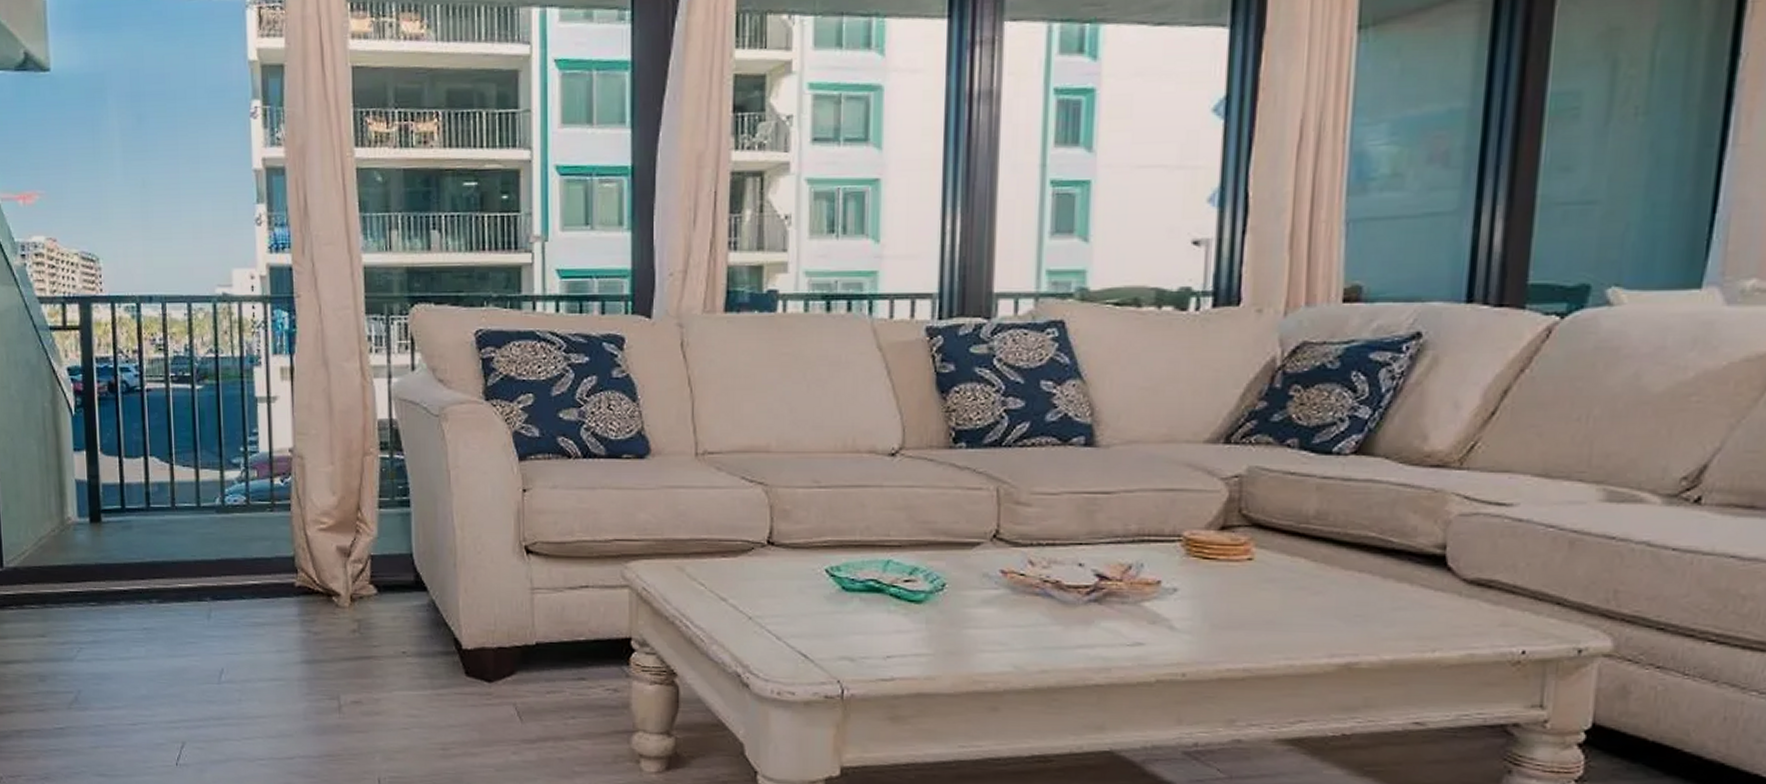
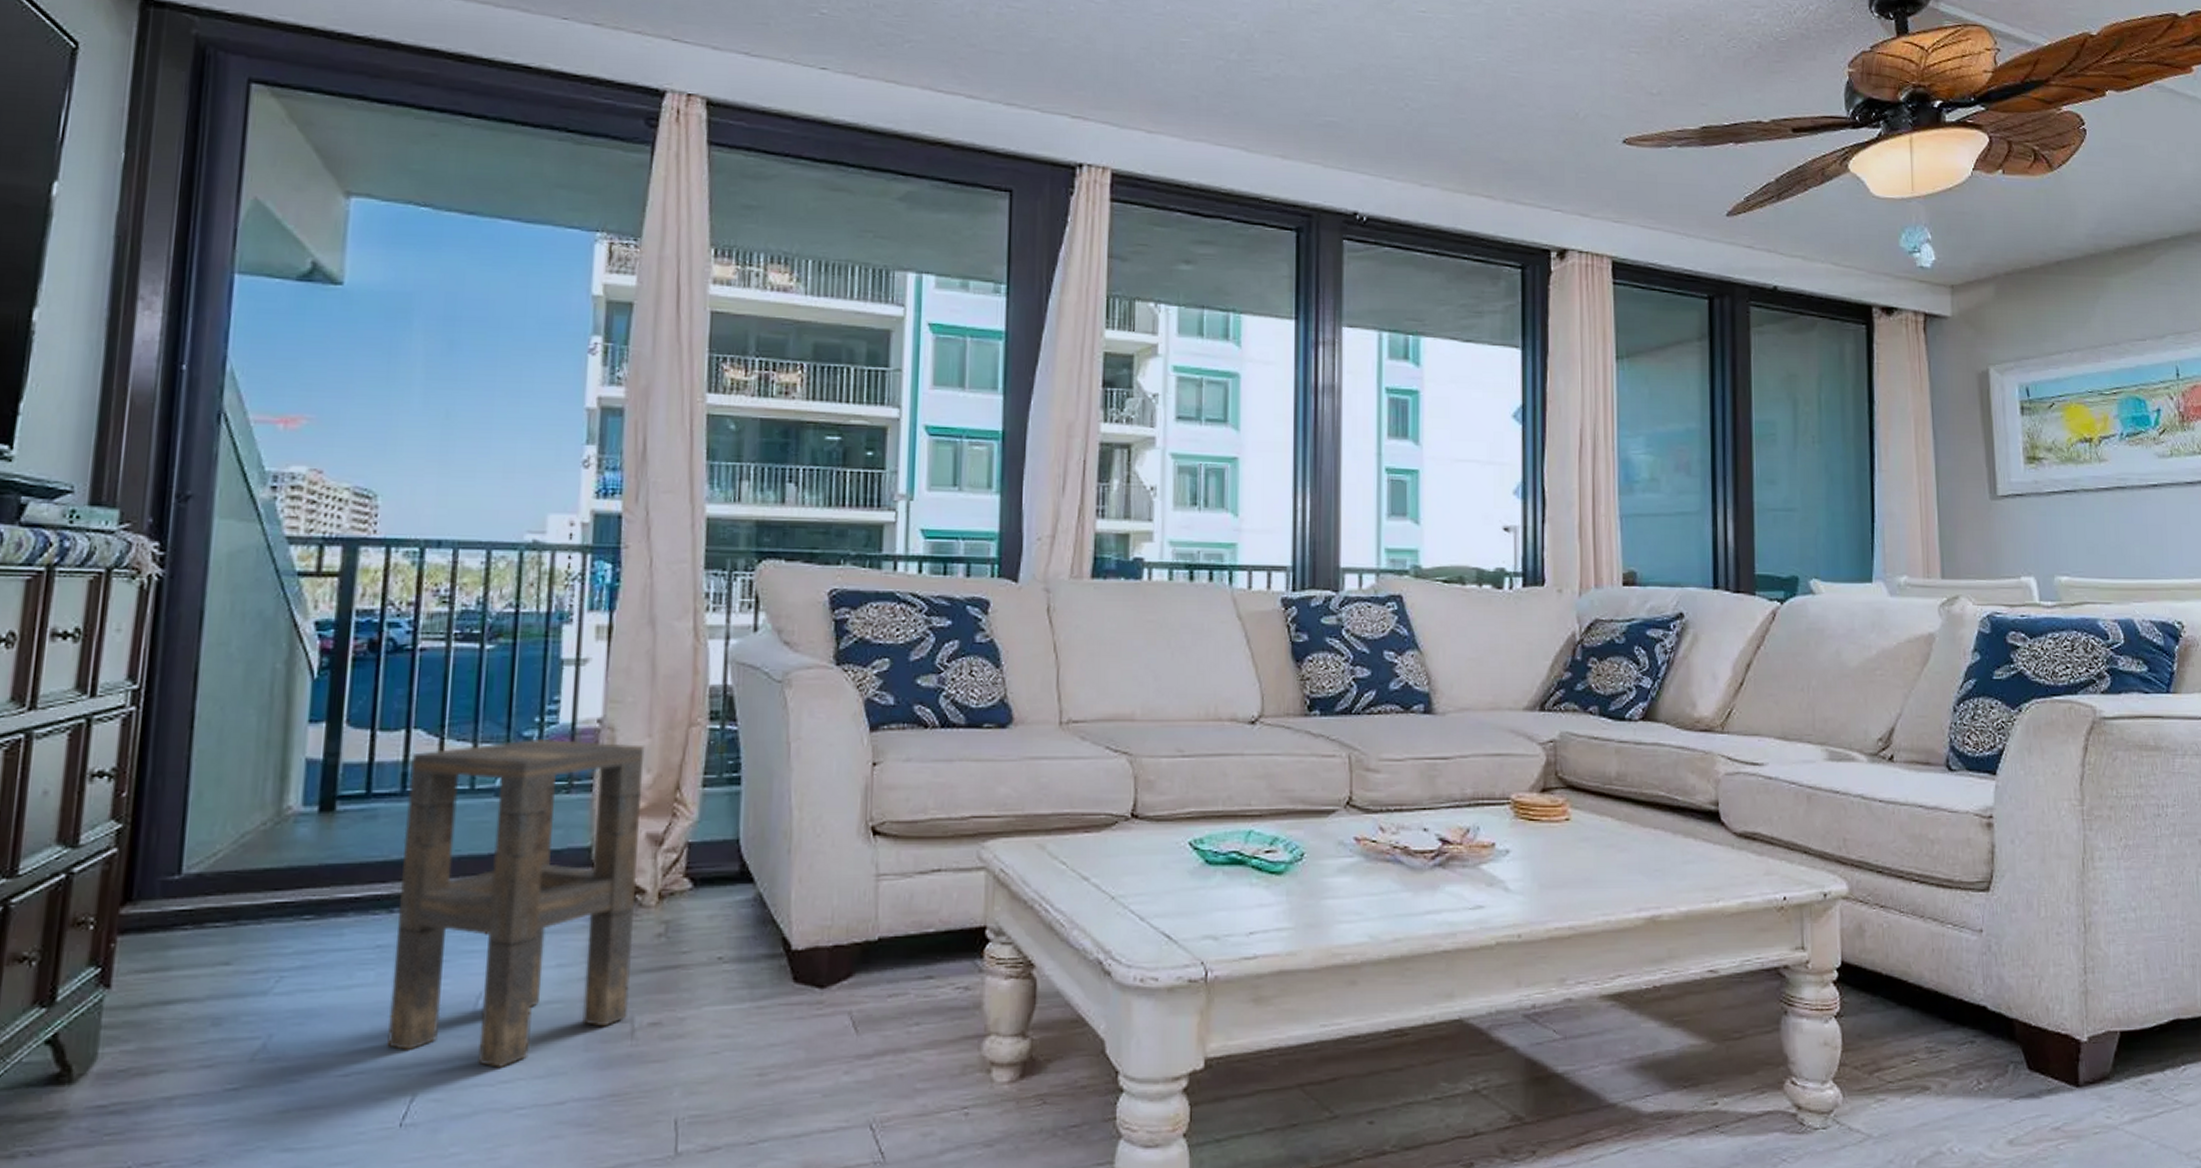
side table: none [151,466,334,729] -> present [387,740,645,1069]

